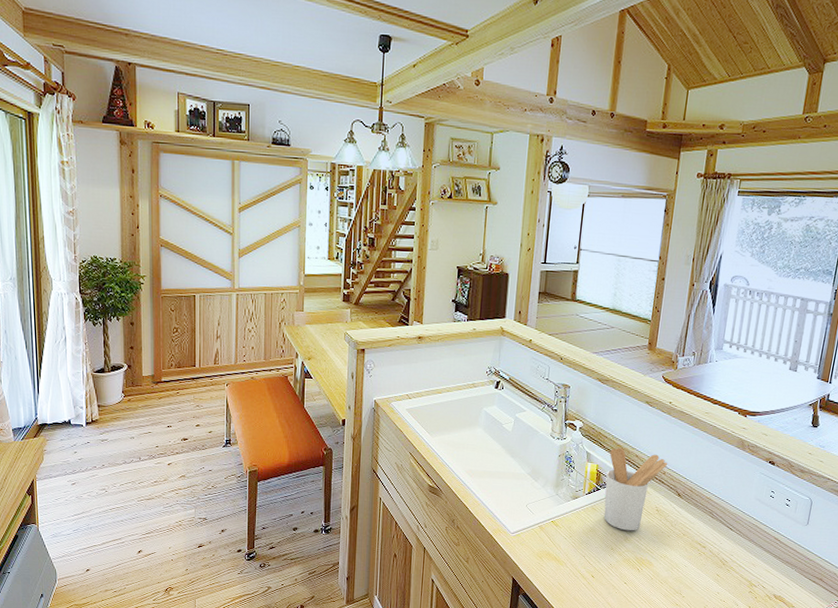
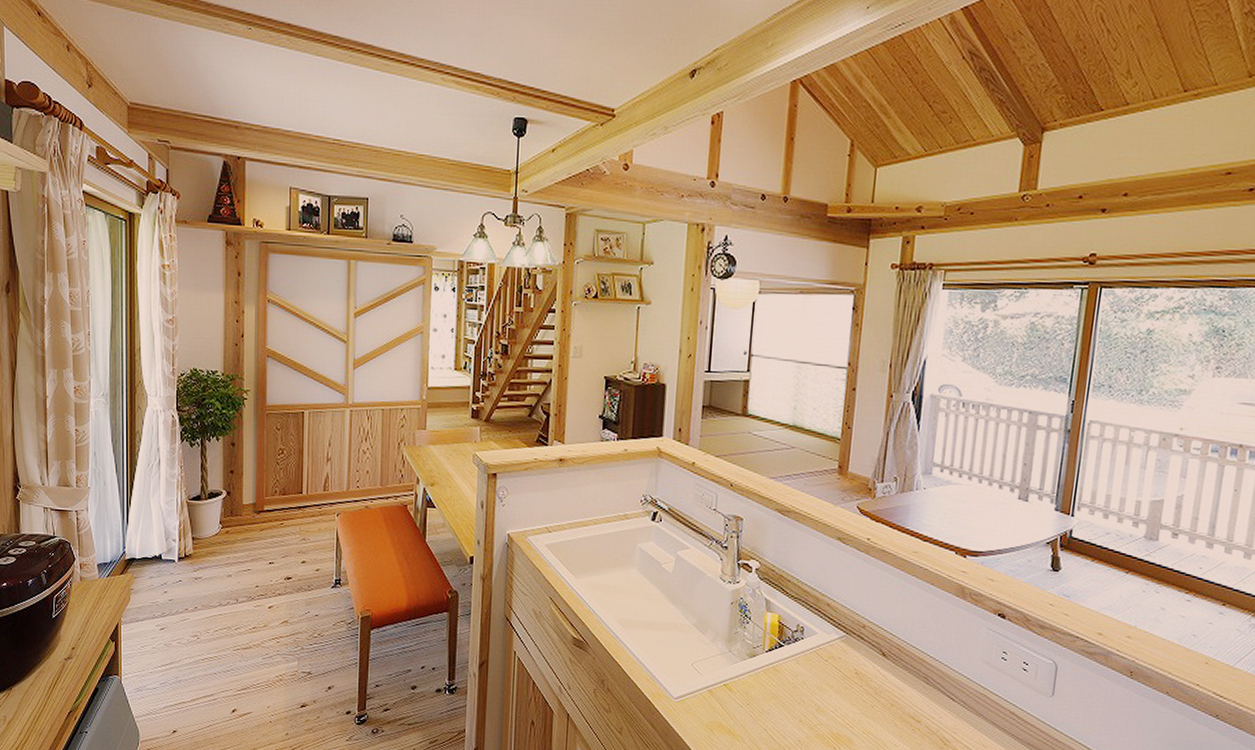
utensil holder: present [604,447,668,531] -> none [789,594,869,699]

